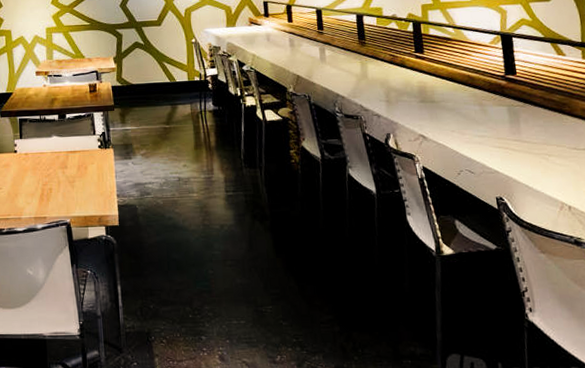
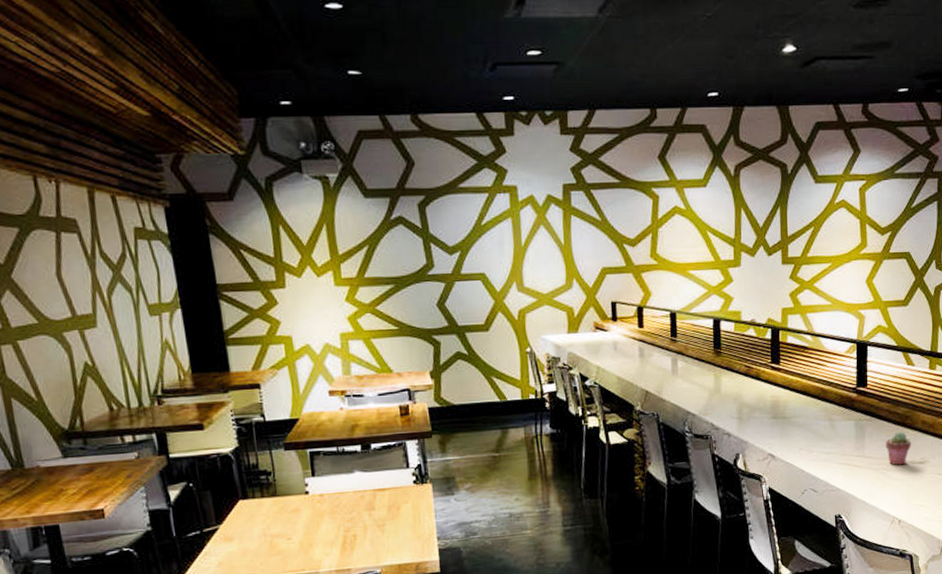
potted succulent: none [543,118,573,151] -> present [885,432,911,466]

